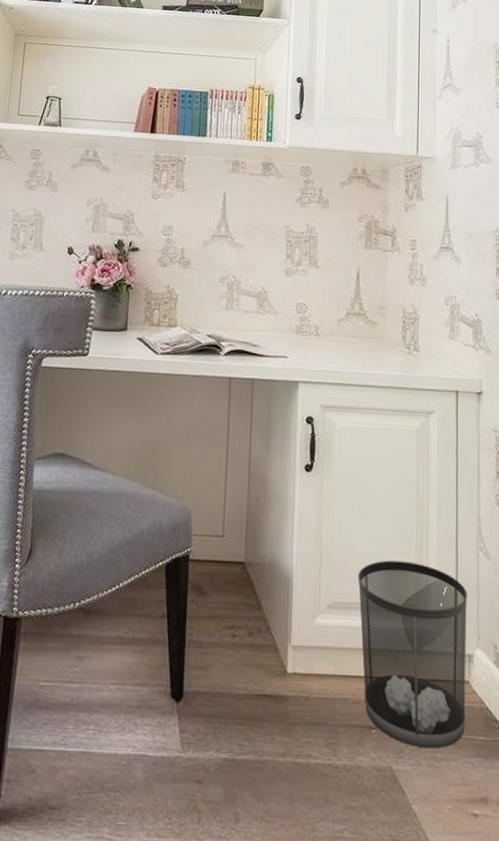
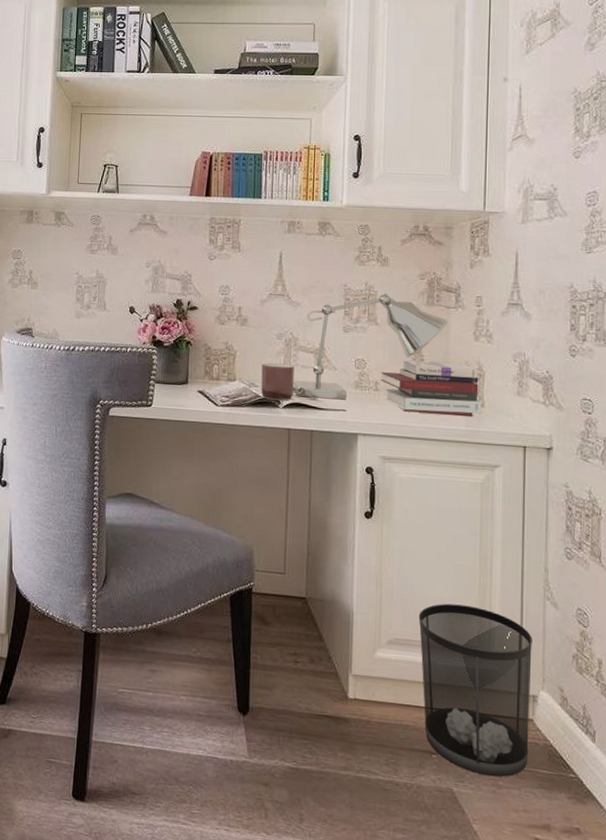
mug: none [202,307,236,349] -> present [261,362,294,402]
desk lamp: none [234,235,385,346] -> present [292,293,448,400]
books: none [321,304,417,362] -> present [381,360,482,418]

